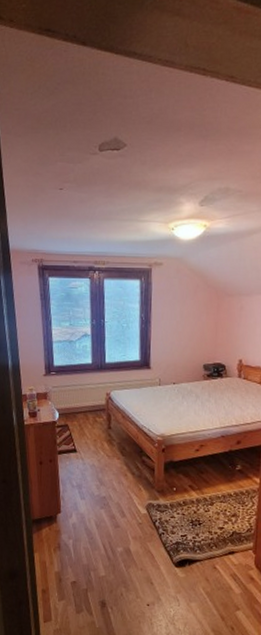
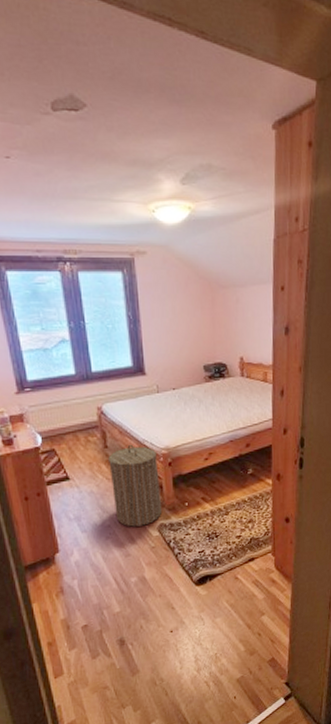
laundry hamper: none [110,428,153,503] -> present [108,444,161,527]

